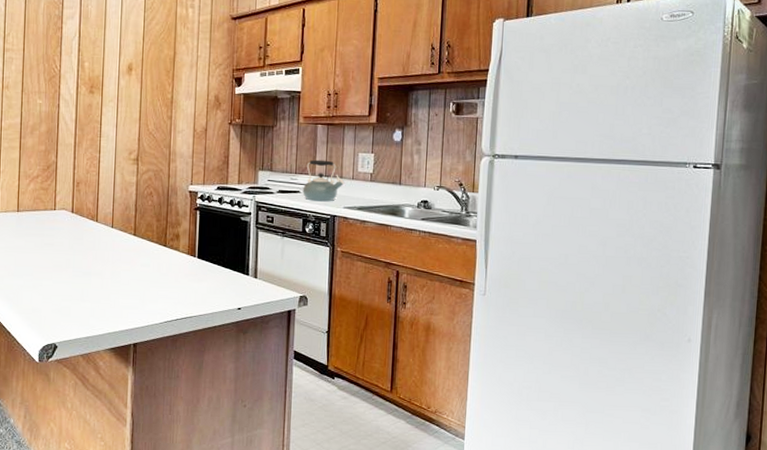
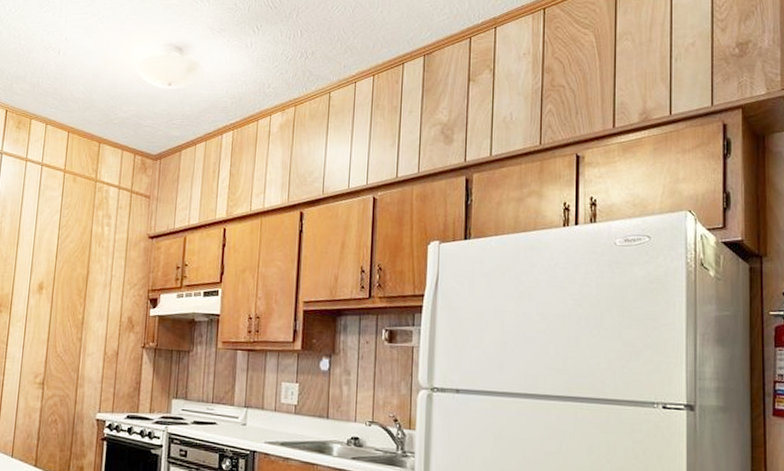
kettle: present [302,159,345,202] -> none [219,388,266,436]

